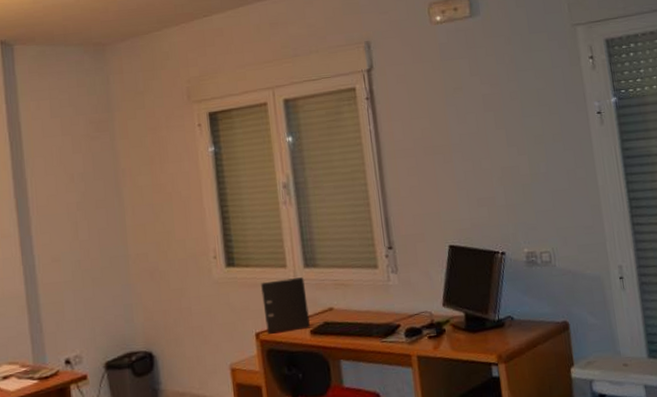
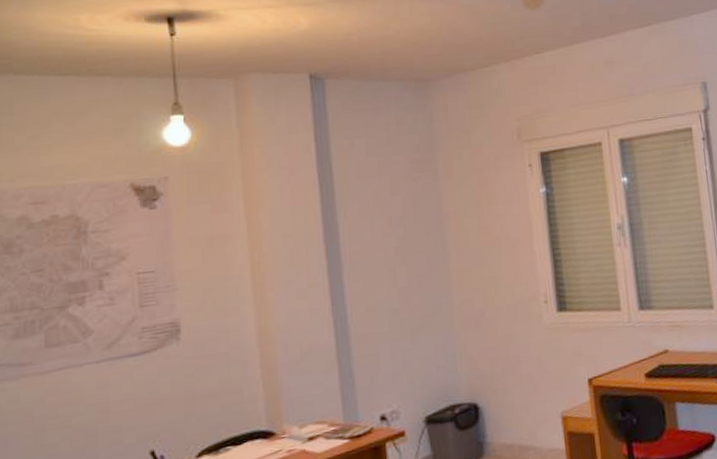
binder: present [261,277,310,334] -> none [594,320,645,380]

